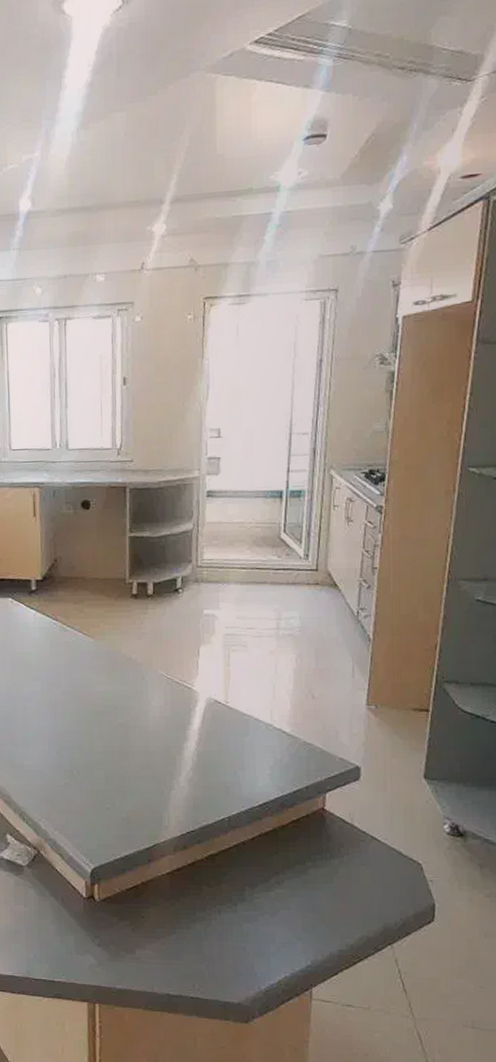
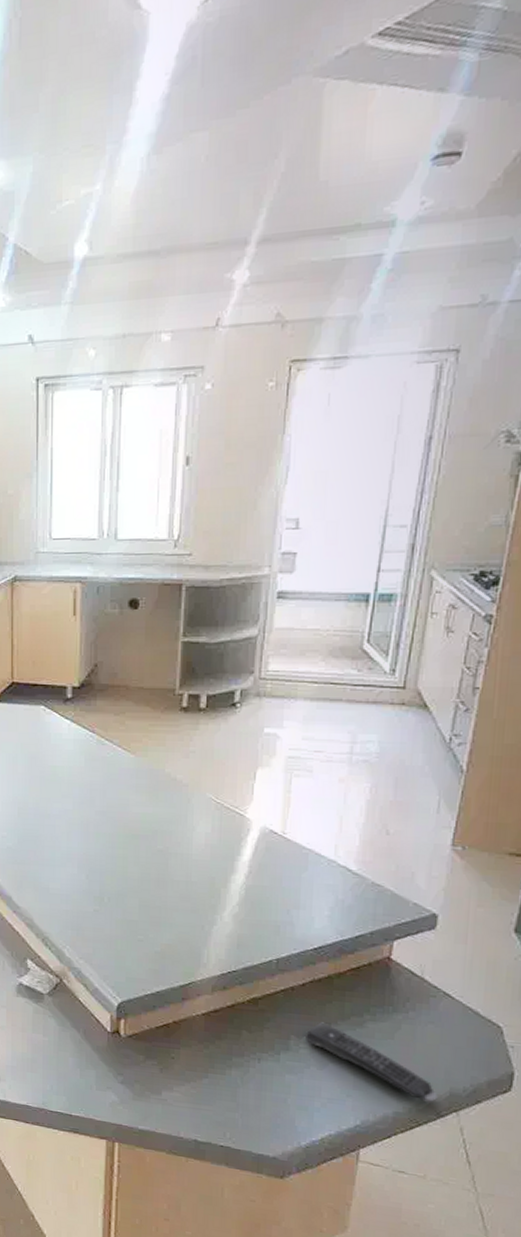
remote control: none [257,872,374,939] -> present [304,1022,438,1103]

